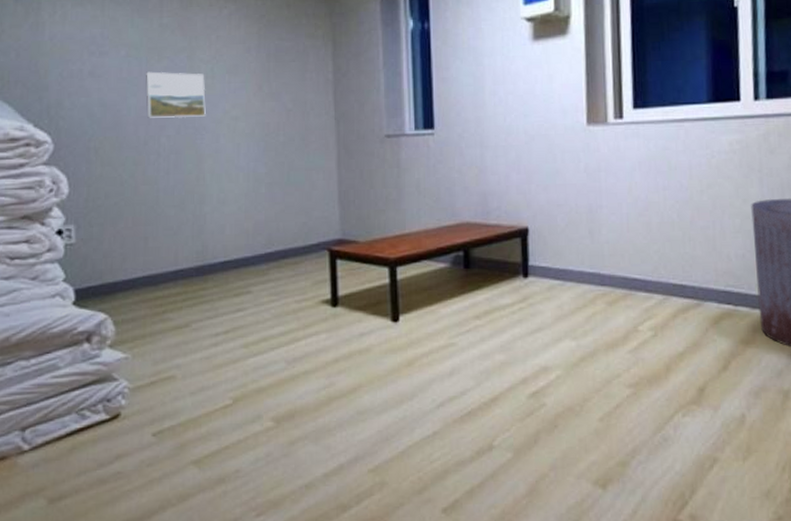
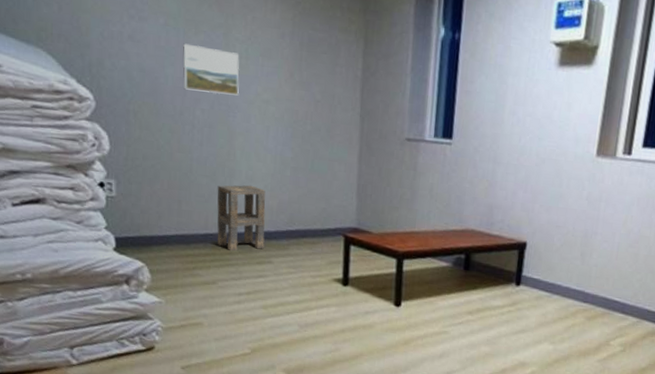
side table: none [187,209,242,286] -> present [217,185,266,252]

